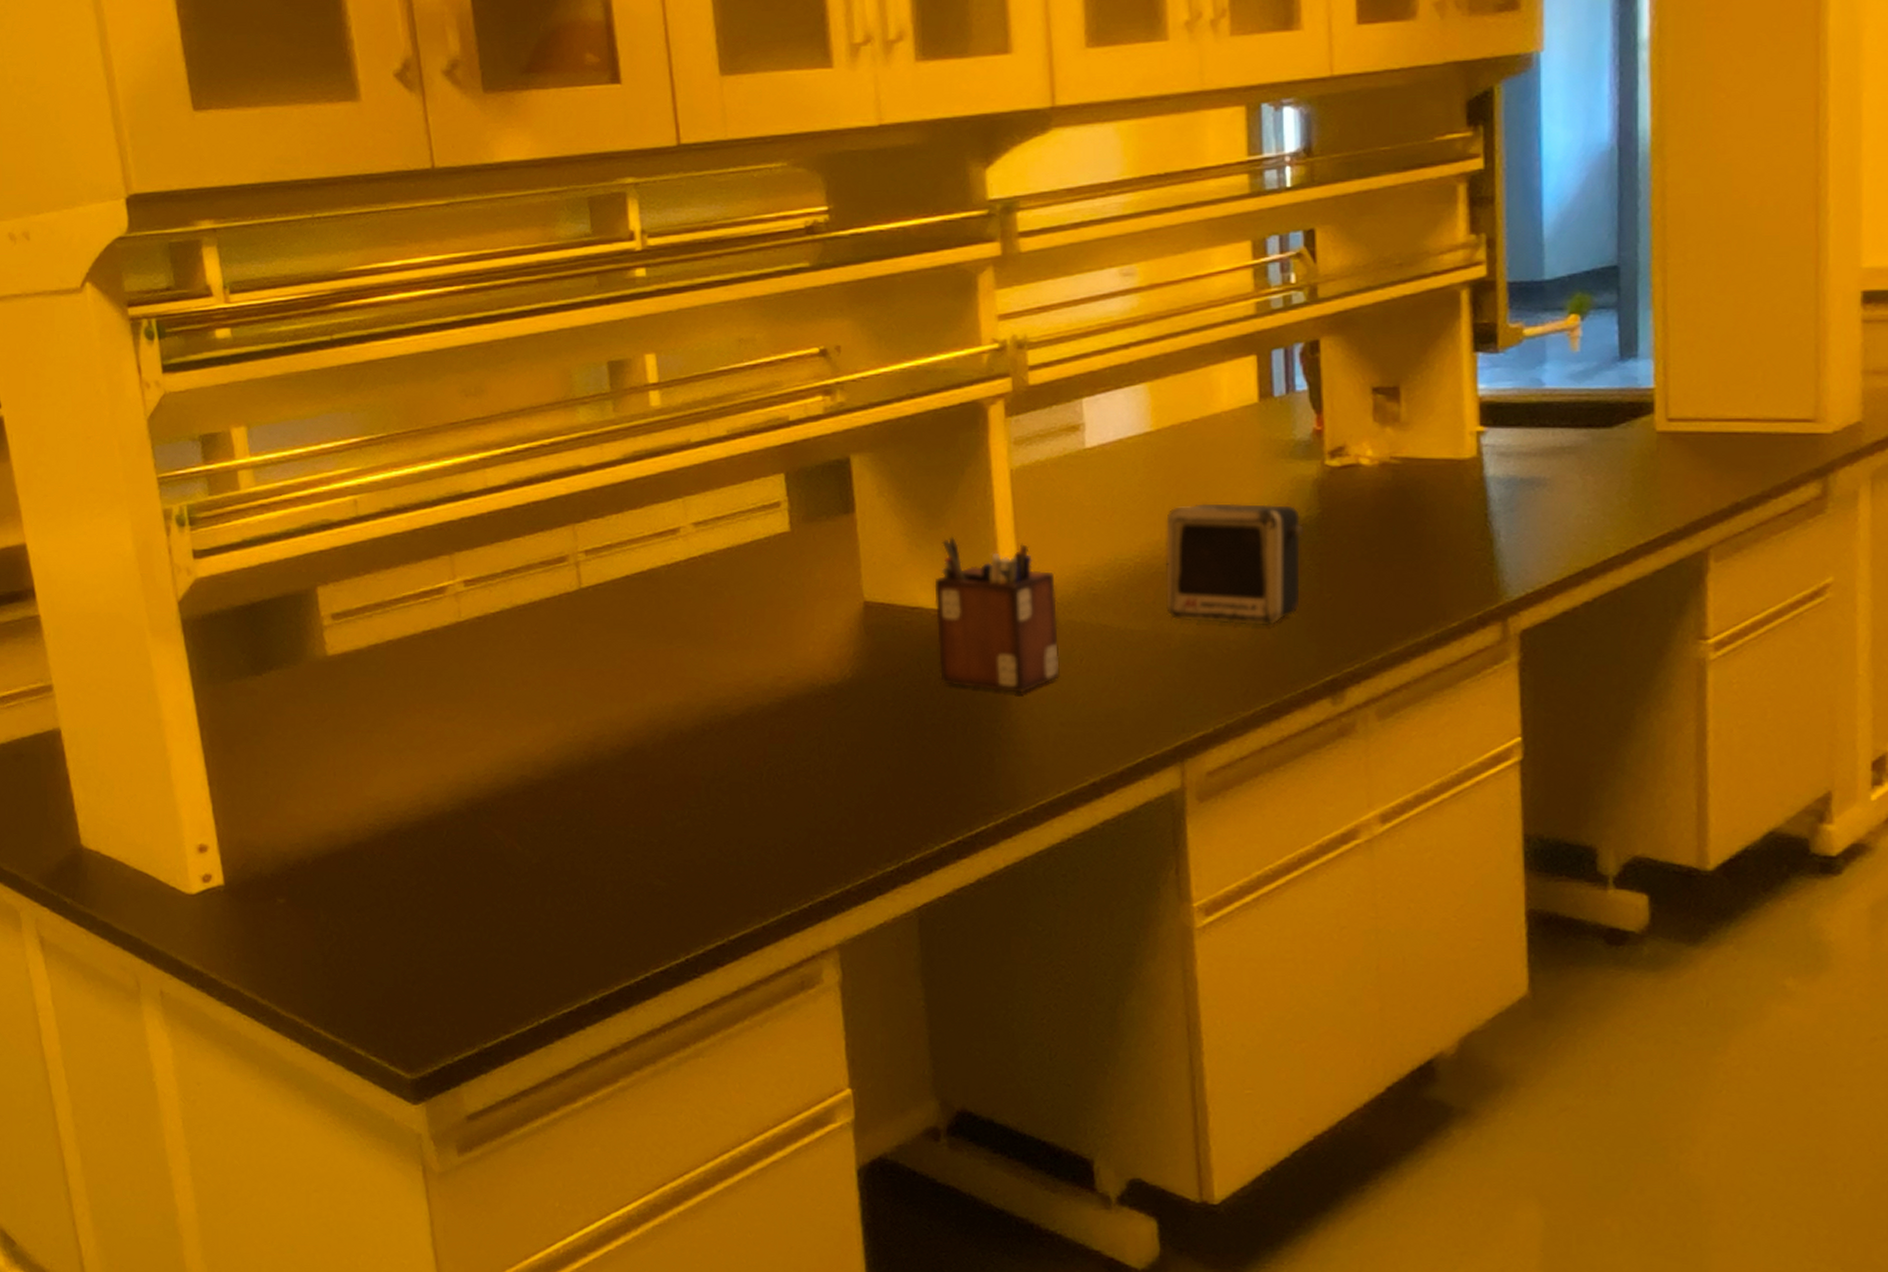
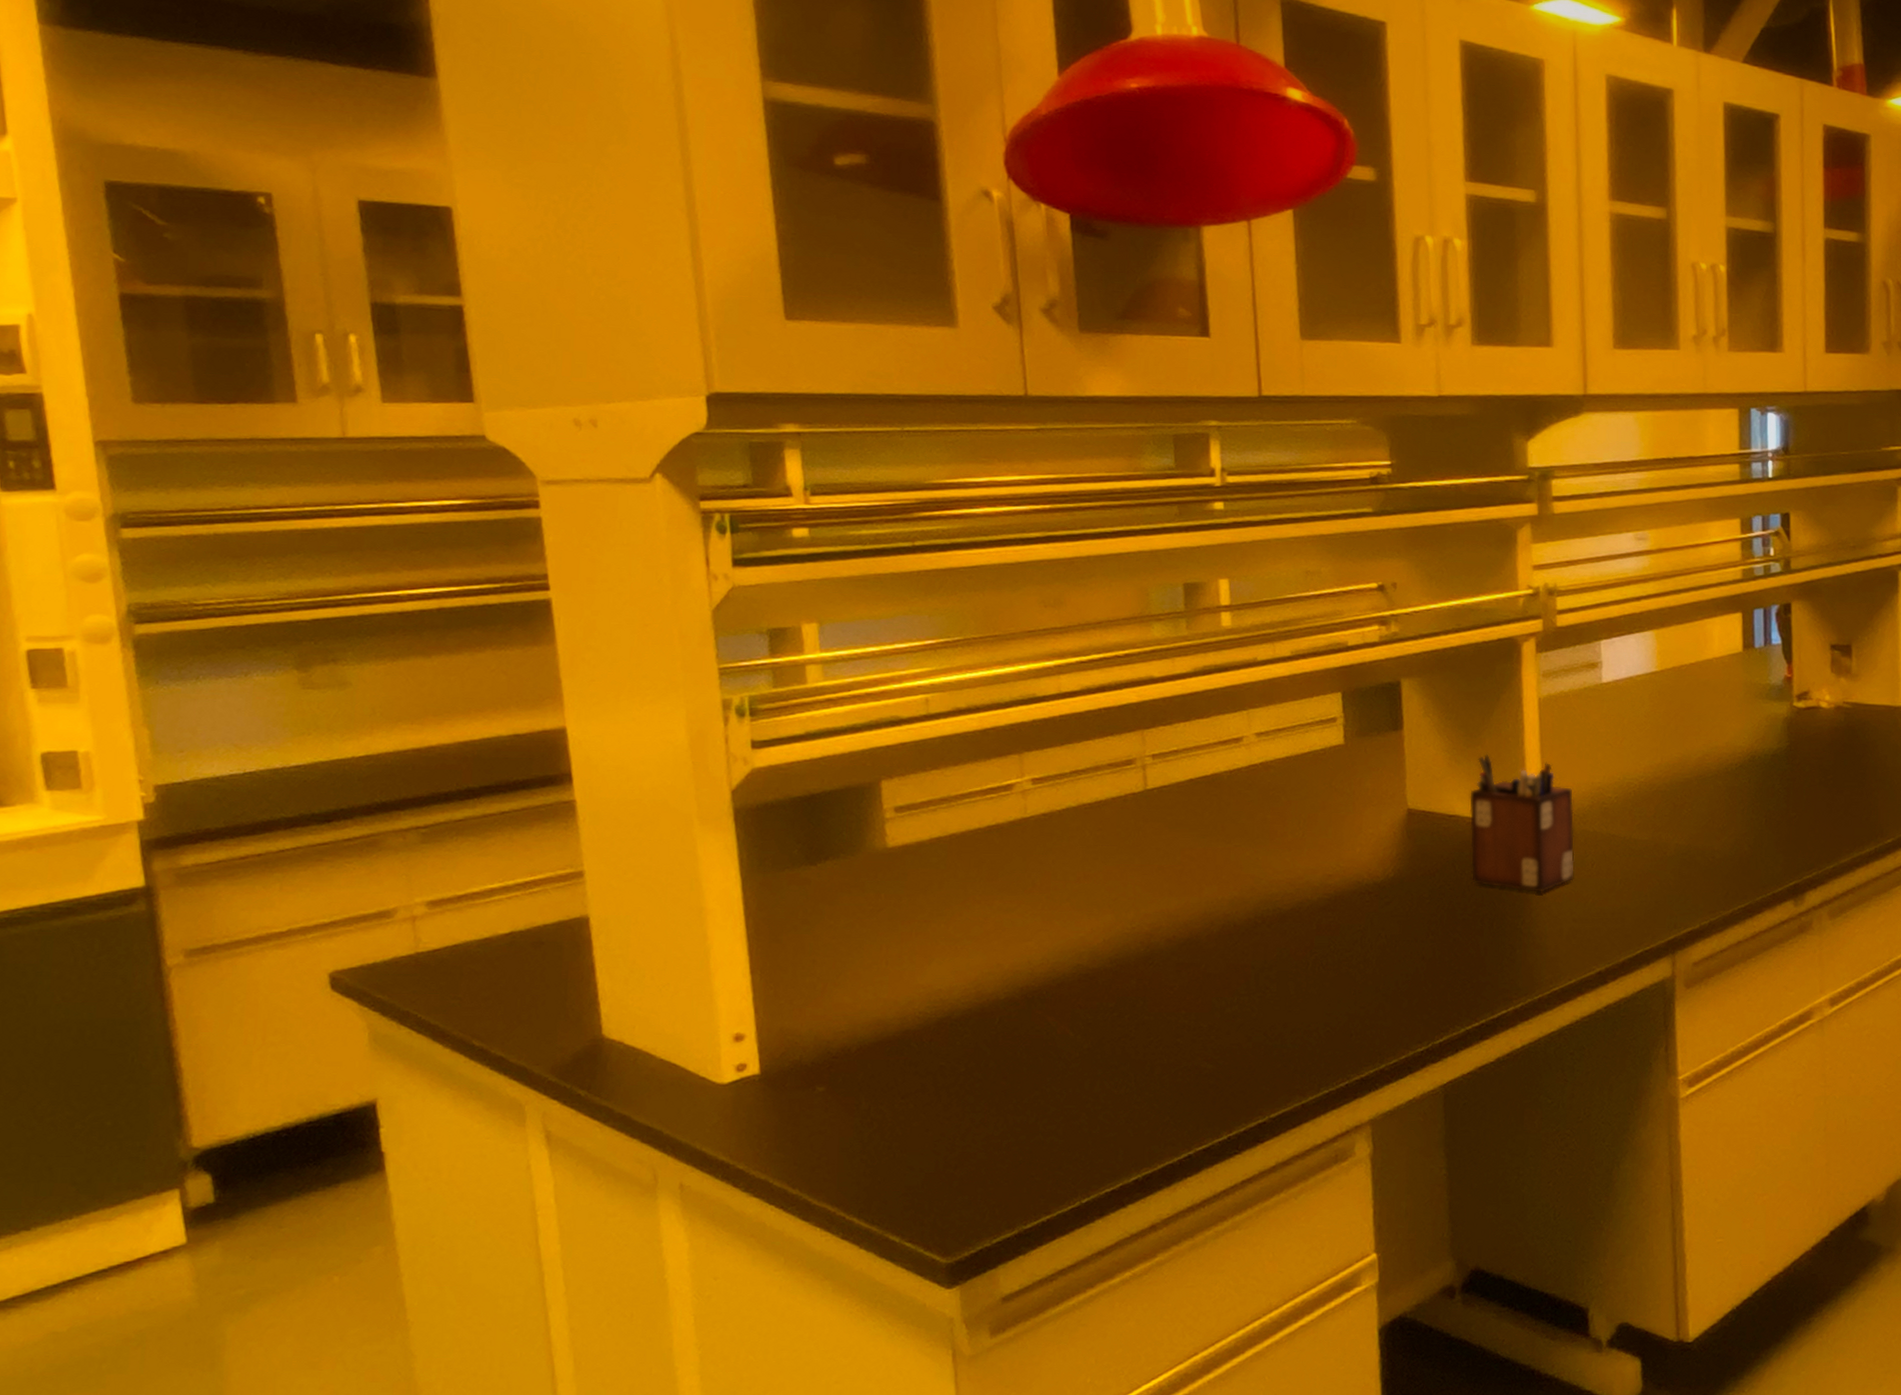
speaker: present [1166,503,1305,625] -> none [1664,734,1777,838]

